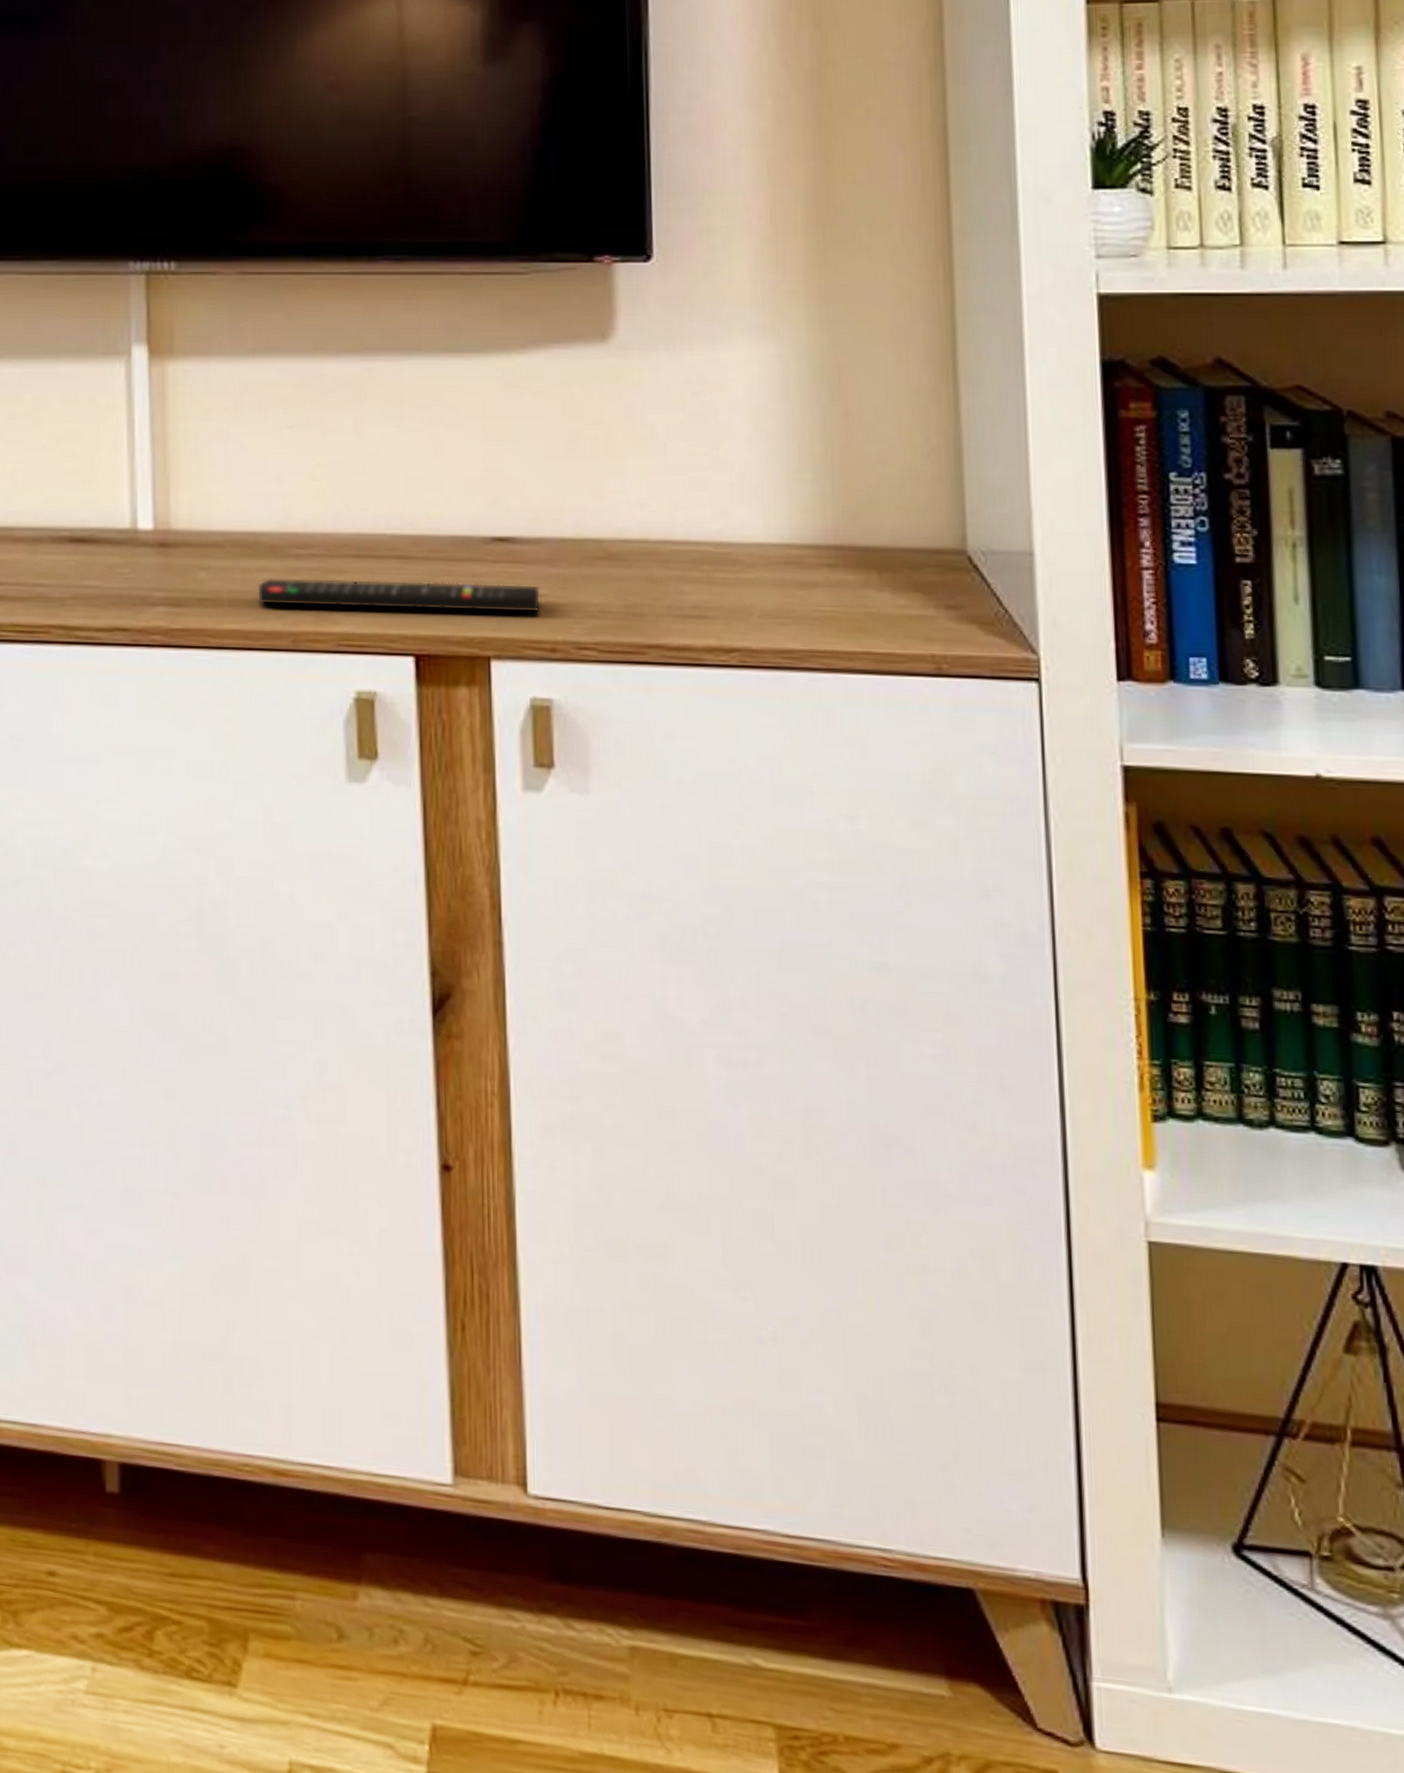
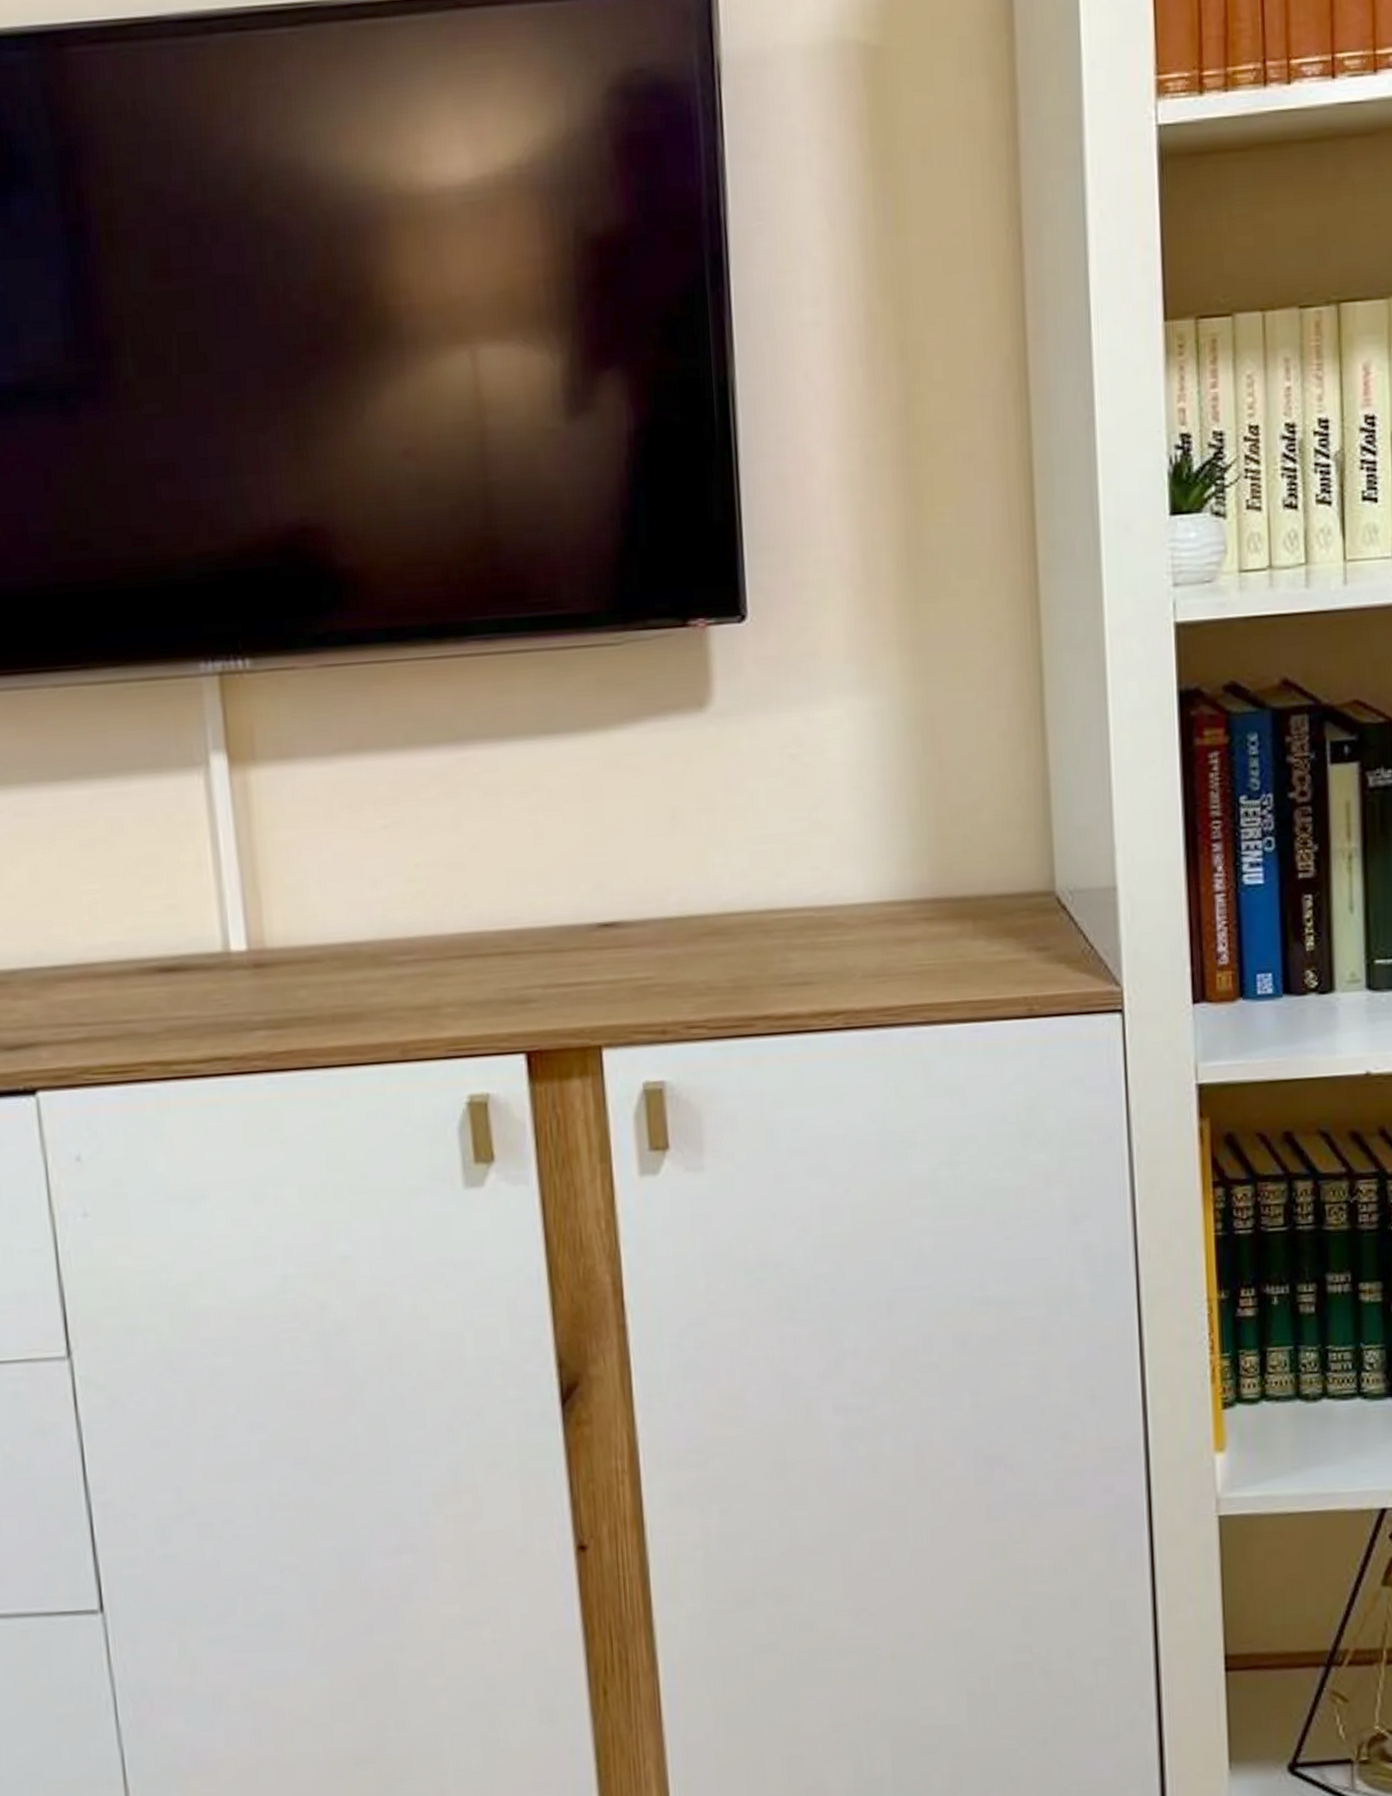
remote control: present [259,578,541,614] -> none [362,969,650,1018]

